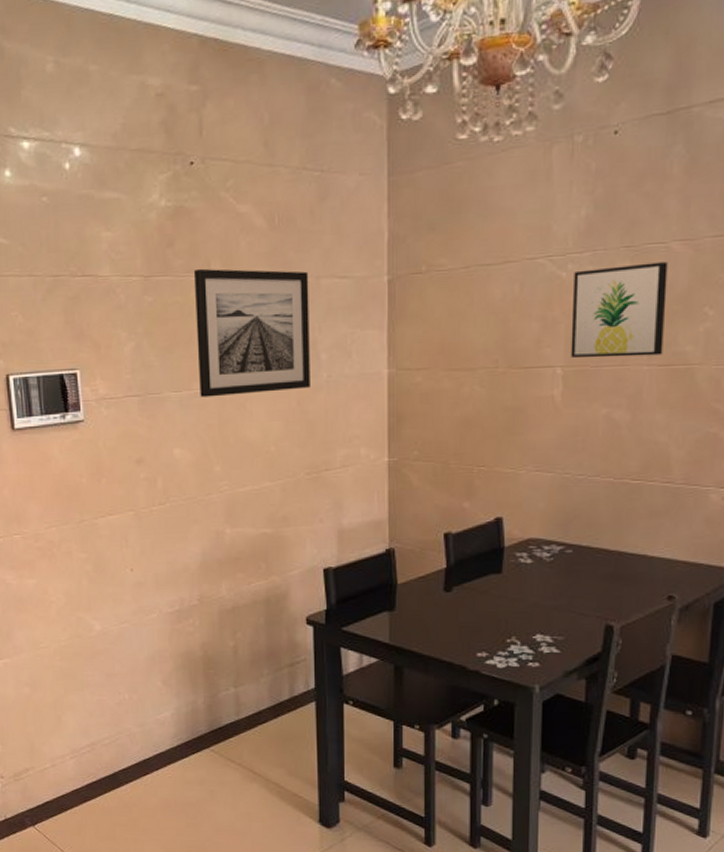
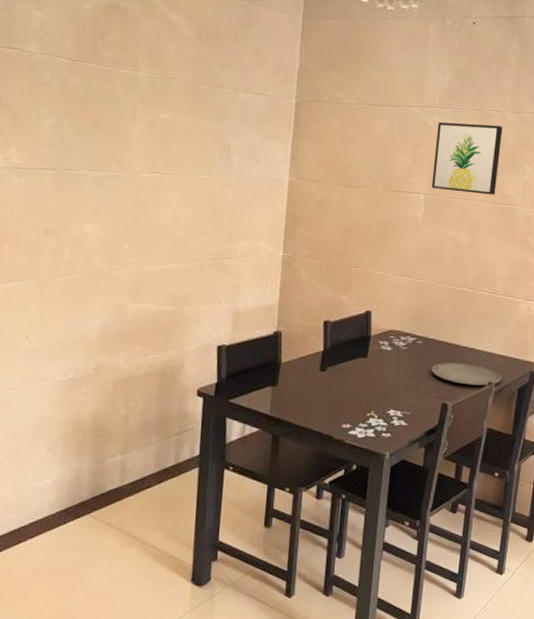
wall art: present [193,268,310,398] -> none [116,62,229,185]
plate: none [588,573,689,601] -> present [431,361,502,386]

